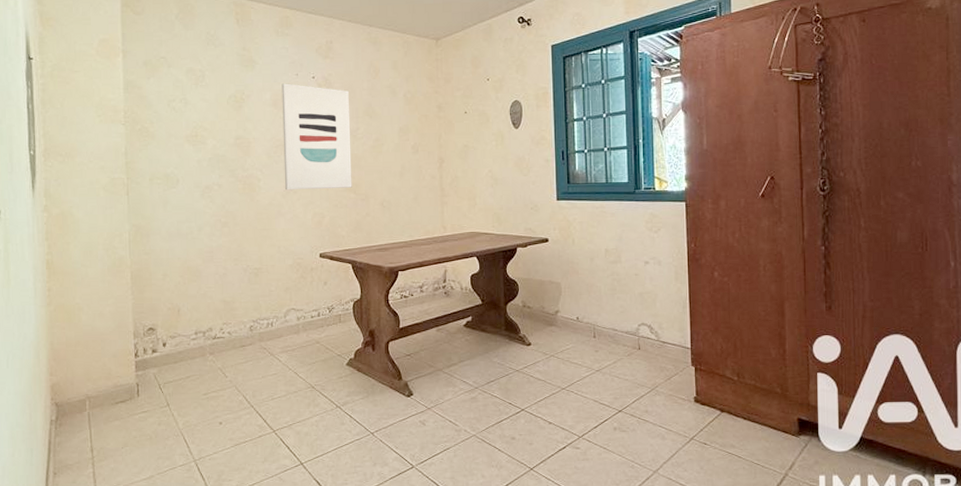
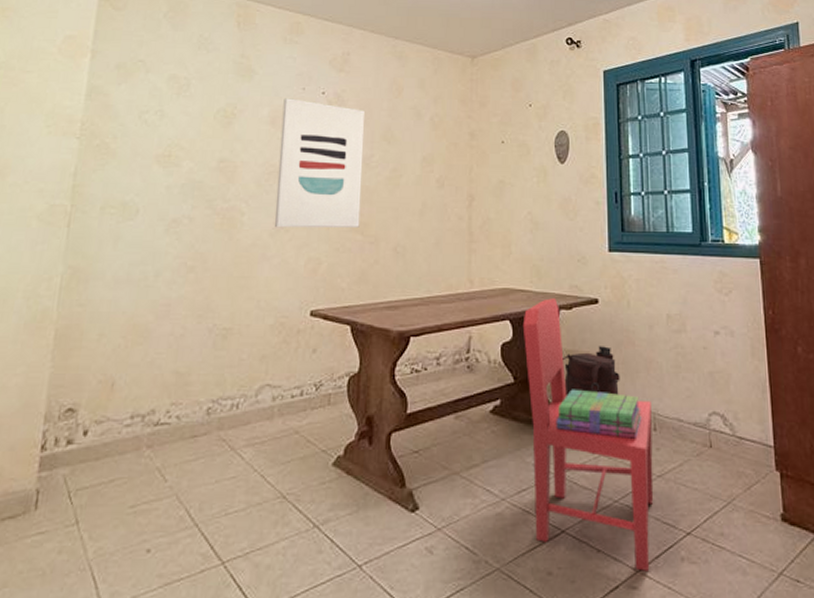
dining chair: none [487,239,593,437] -> present [522,298,654,571]
stack of books: none [515,308,584,344] -> present [556,389,642,439]
backpack: none [520,275,567,314] -> present [563,346,620,397]

